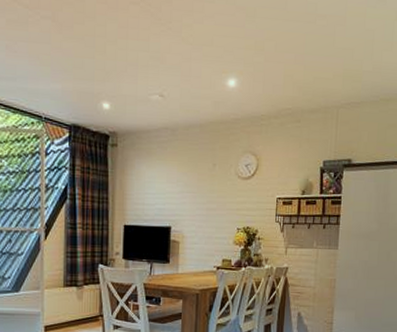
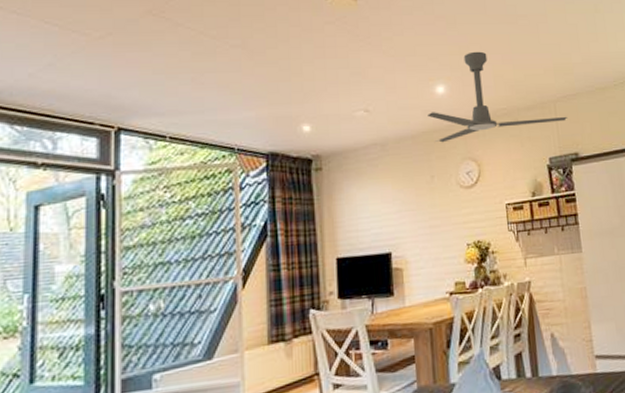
ceiling fan: none [217,48,348,135] -> present [428,51,568,143]

